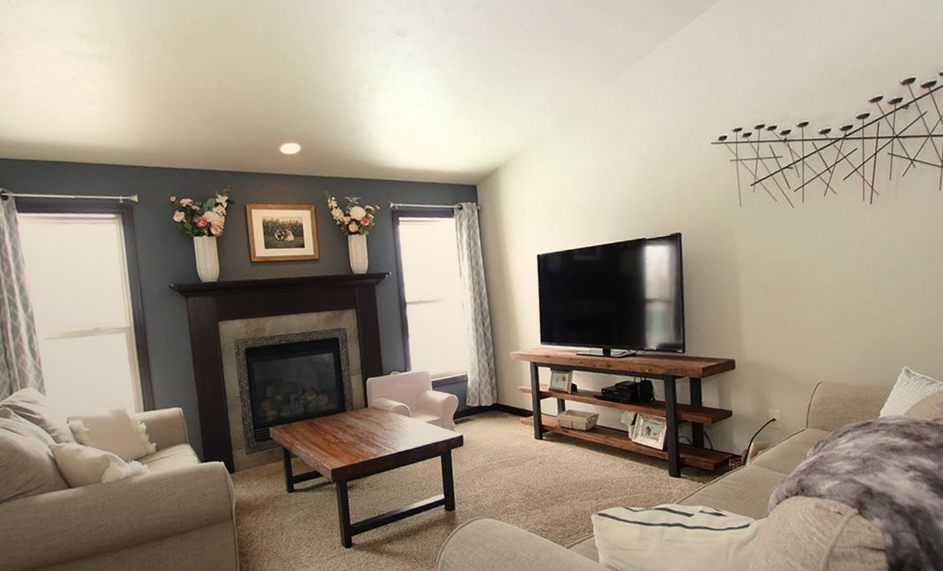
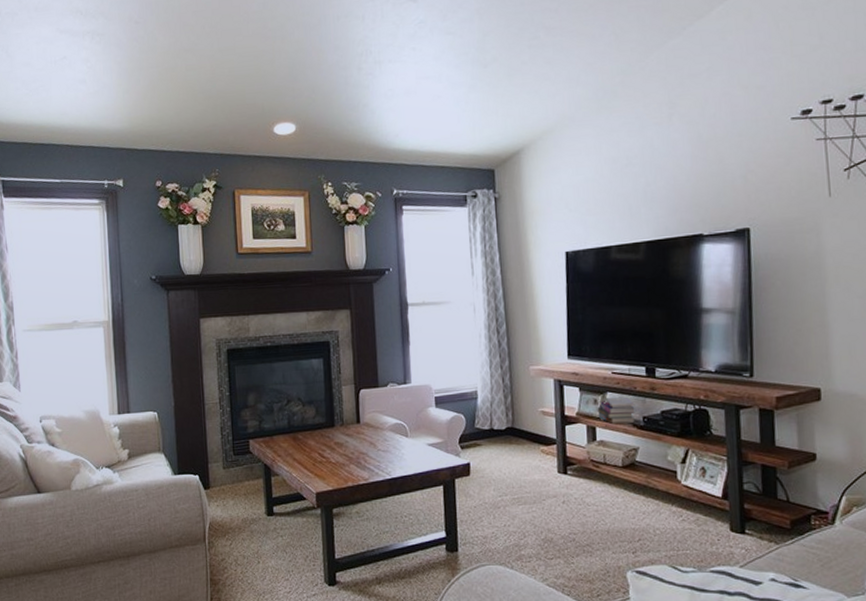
books: none [565,374,596,397] -> present [597,397,635,425]

